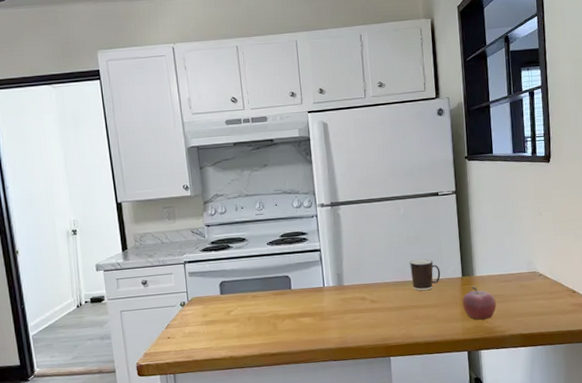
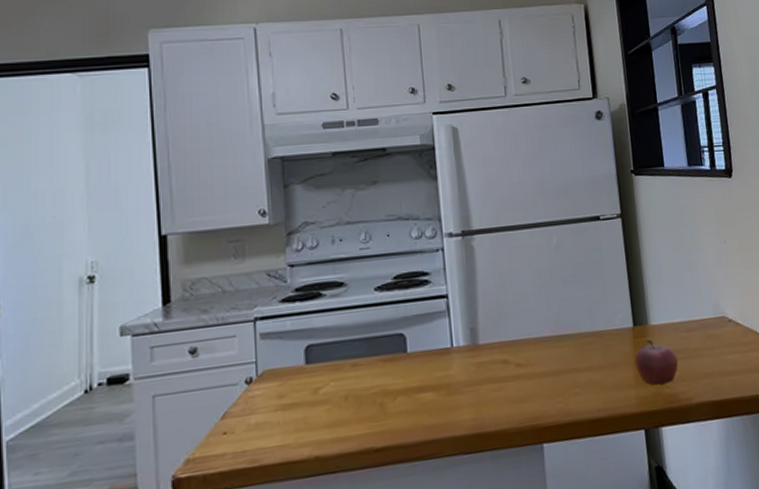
mug: present [410,259,441,291] -> none [566,304,606,348]

